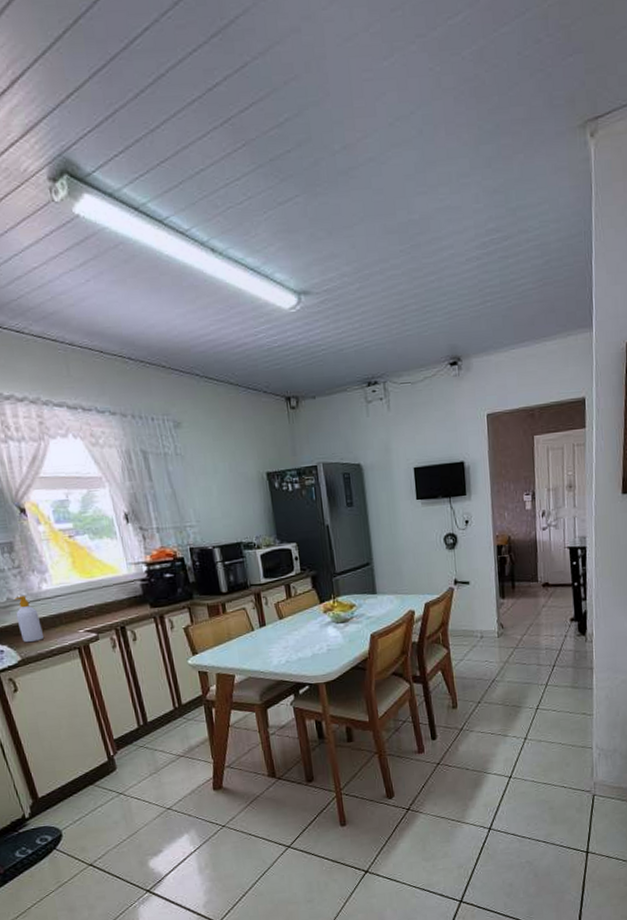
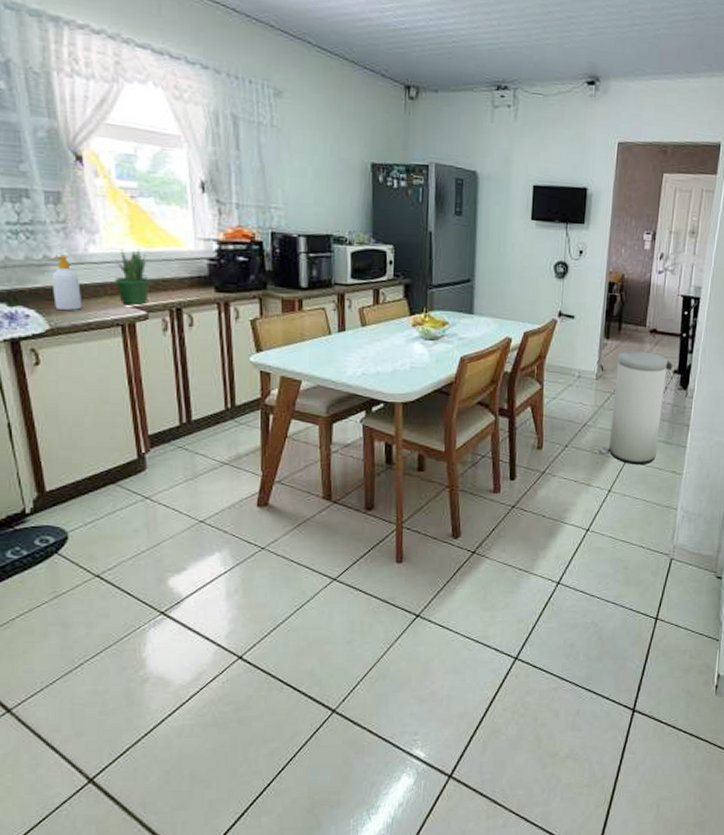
planter: none [65,580,97,630] -> present [115,249,149,306]
pedal bin: none [510,604,569,712] -> present [599,350,672,465]

